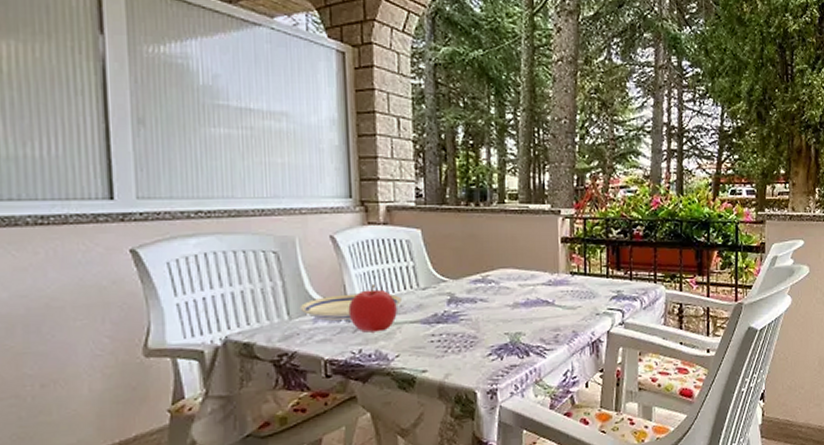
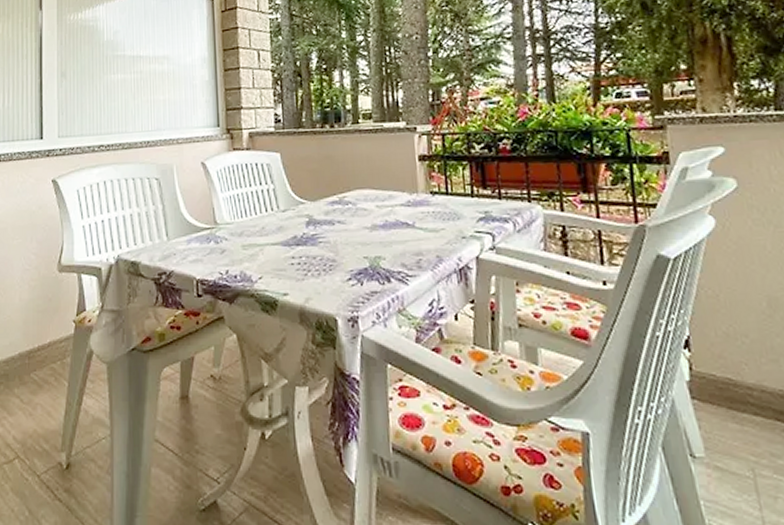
plate: present [300,294,401,322] -> none [176,216,263,243]
fruit: present [348,283,397,333] -> none [216,206,260,254]

